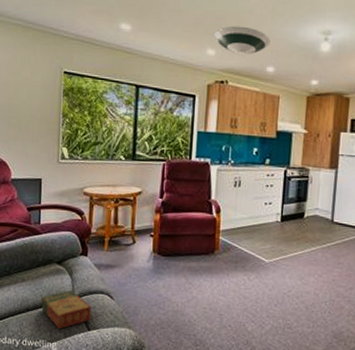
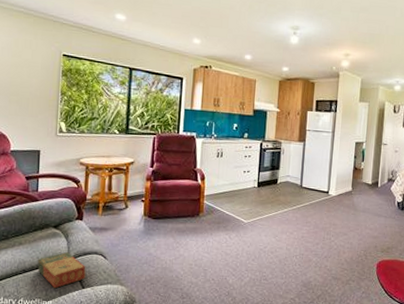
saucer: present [214,26,270,56] -> none [199,19,248,45]

